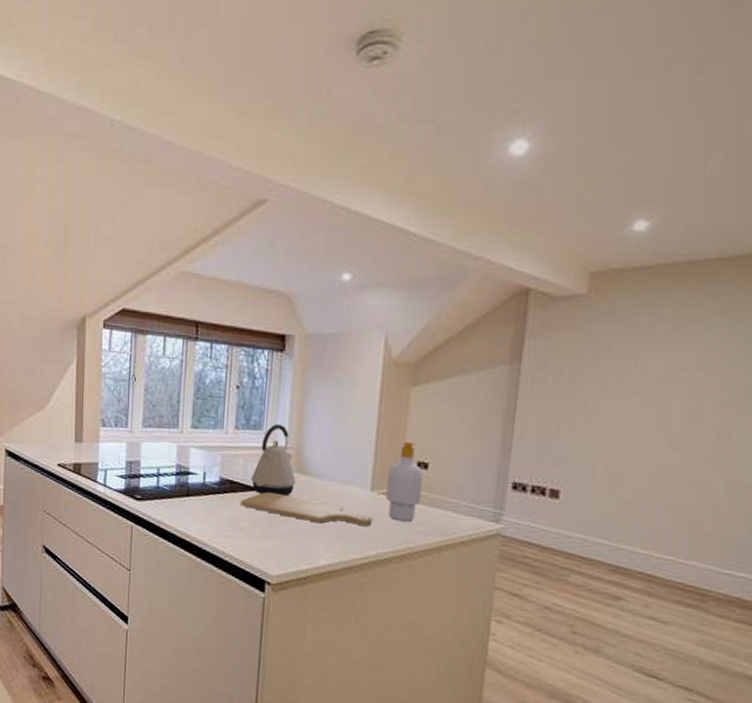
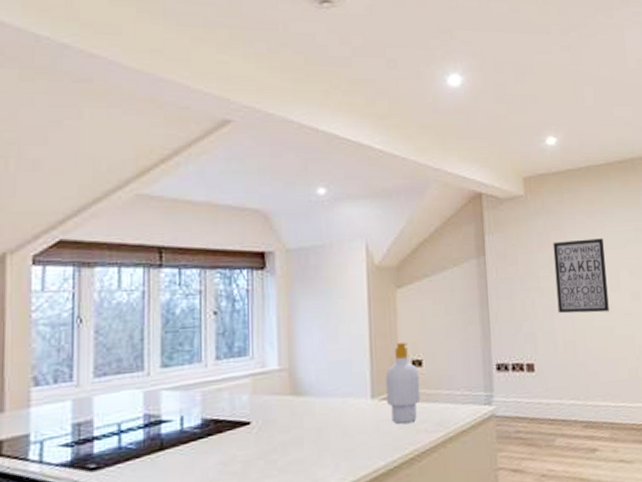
chopping board: present [240,492,372,527] -> none [229,420,377,448]
kettle: present [250,424,296,496] -> none [239,346,291,428]
wall art: none [604,354,692,448] -> present [553,238,609,314]

